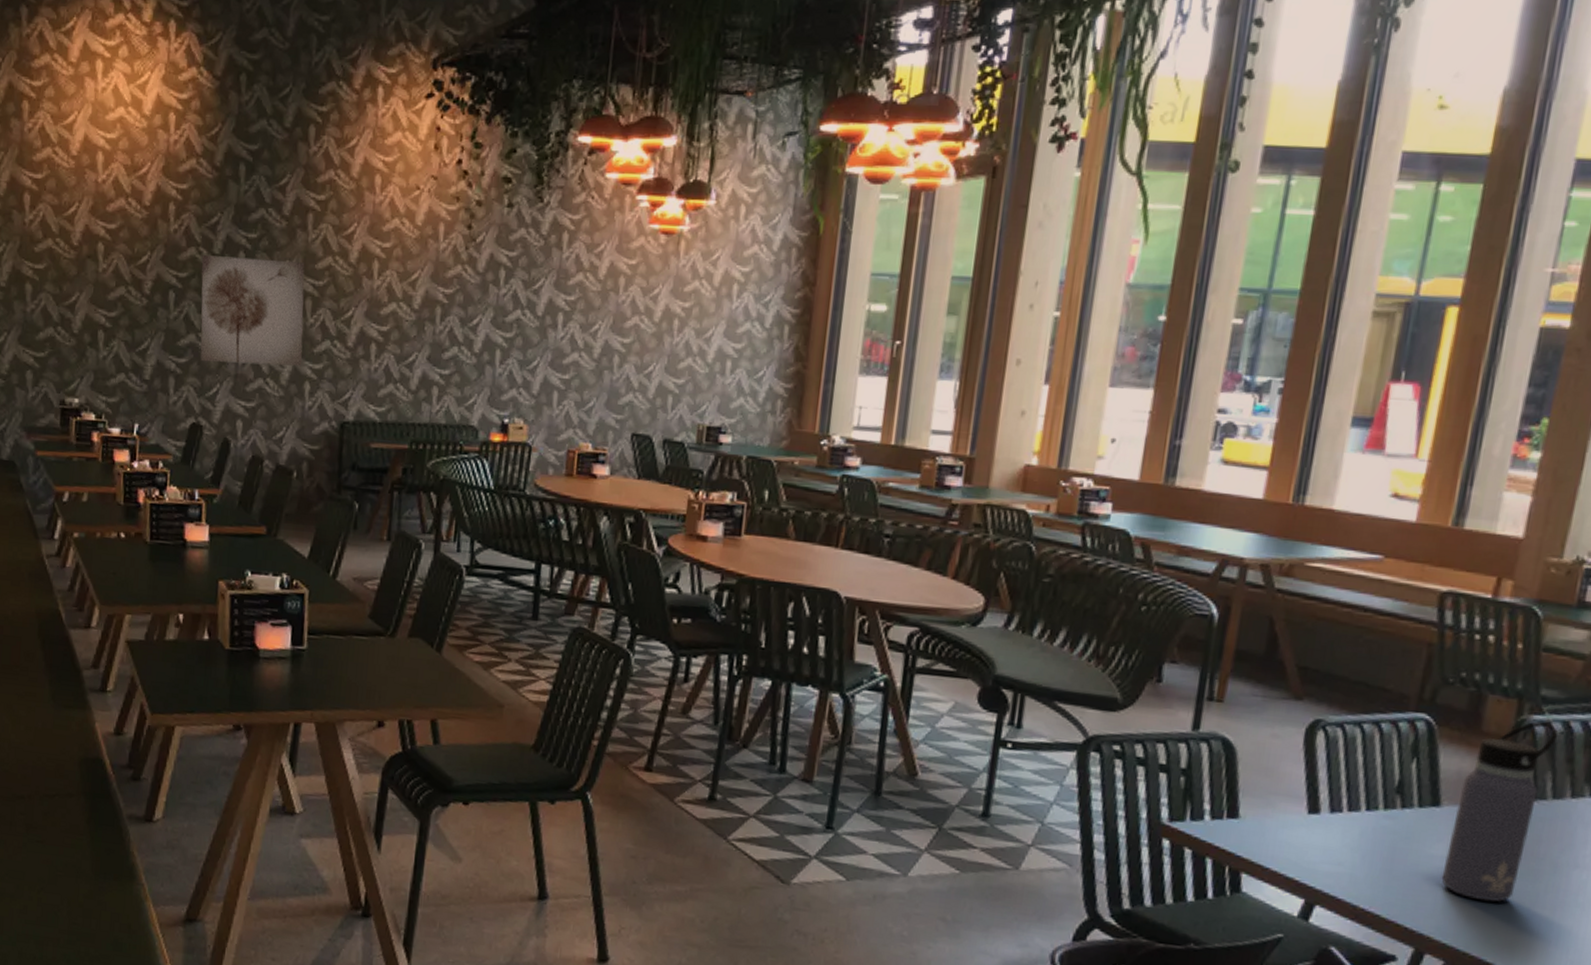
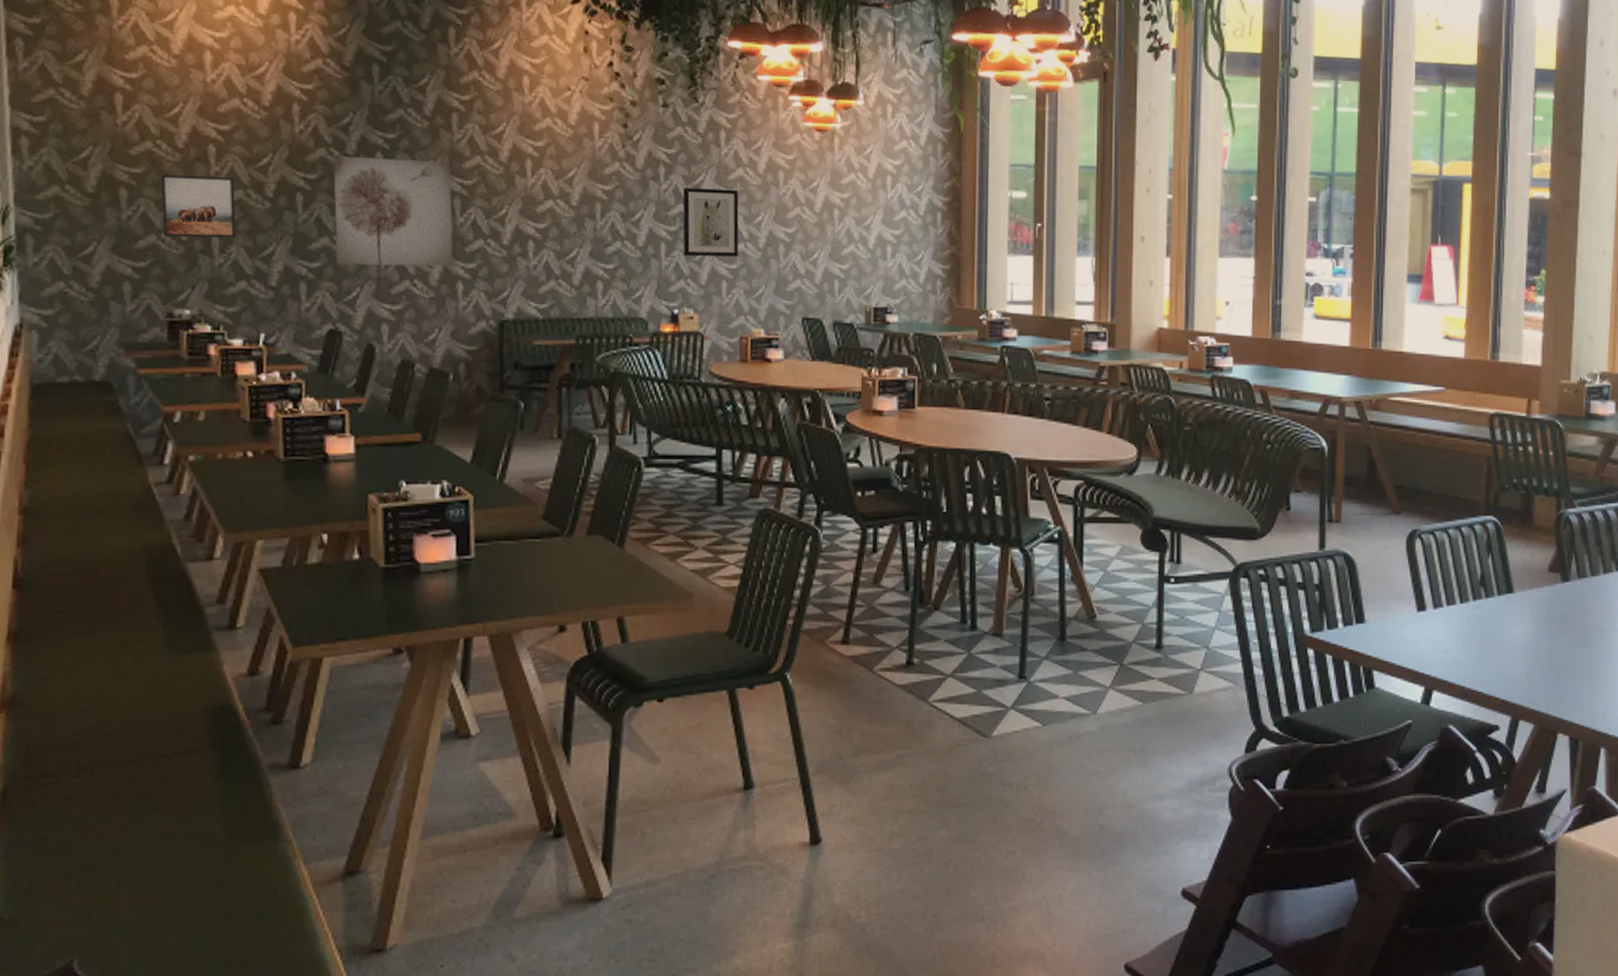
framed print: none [58,271,119,332] -> present [160,175,237,238]
wall art: none [517,292,577,367] -> present [682,188,739,257]
water bottle: present [1441,720,1558,902] -> none [1522,513,1587,669]

